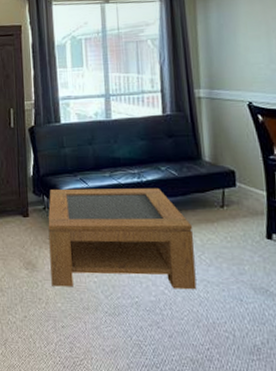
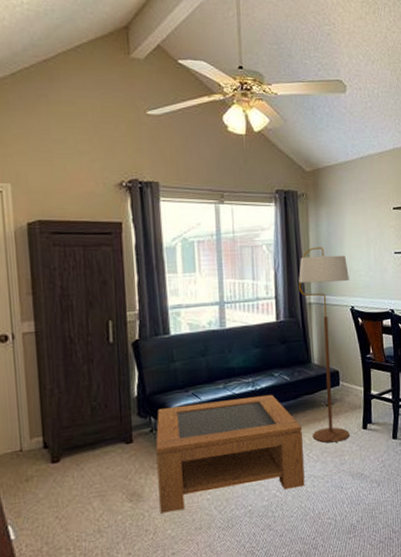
floor lamp: none [186,39,250,248] -> present [298,247,350,443]

